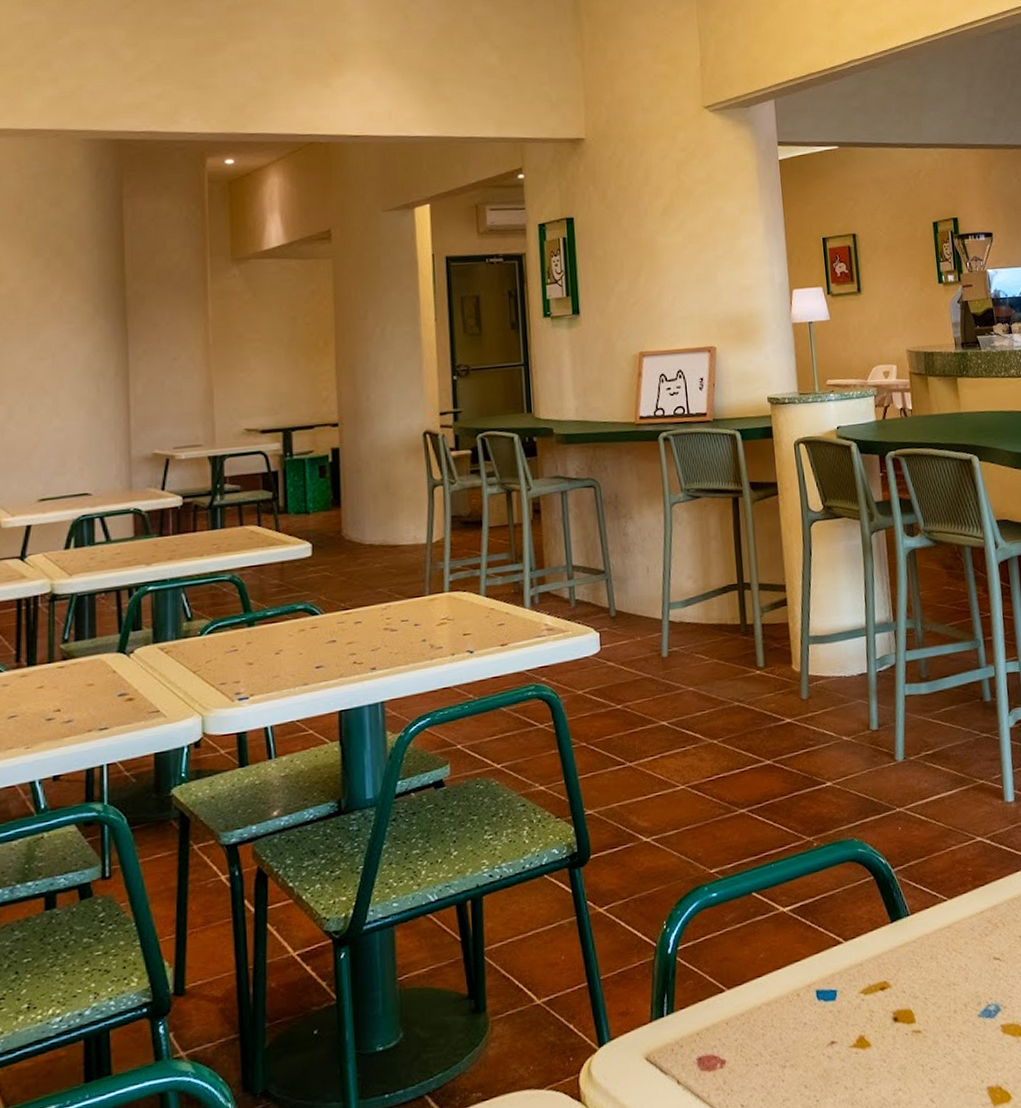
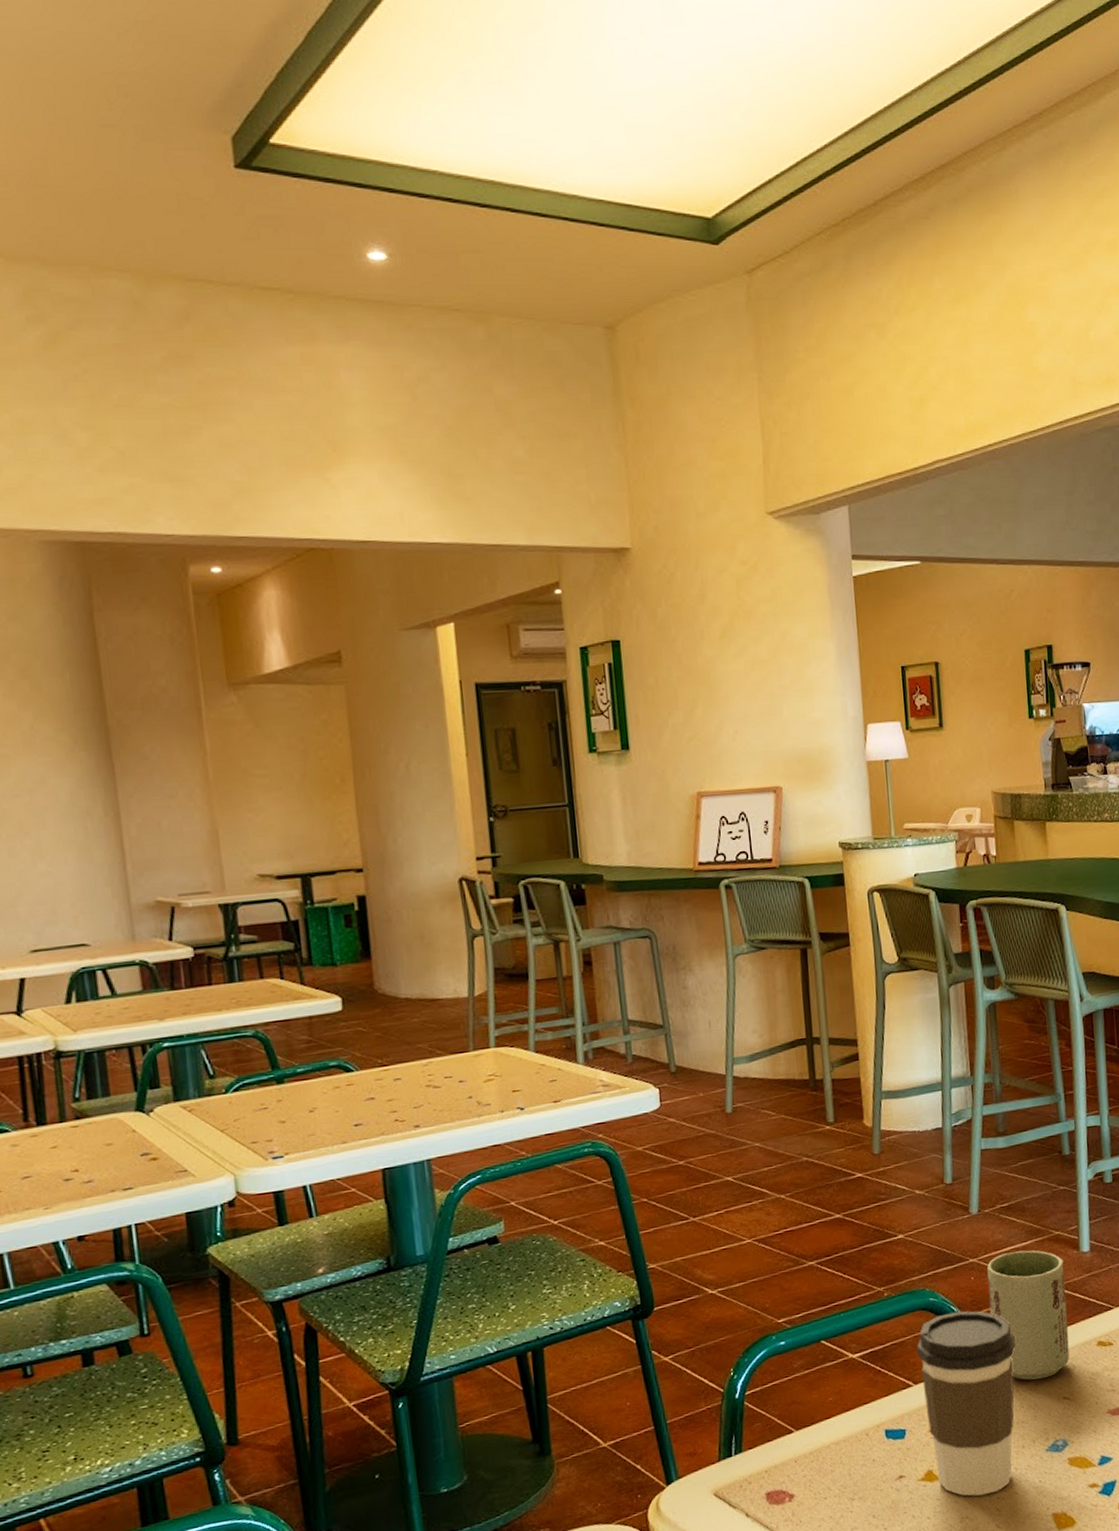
coffee cup: none [846,862,945,1066] -> present [917,1310,1016,1496]
cup: none [914,799,999,939] -> present [987,1250,1070,1380]

